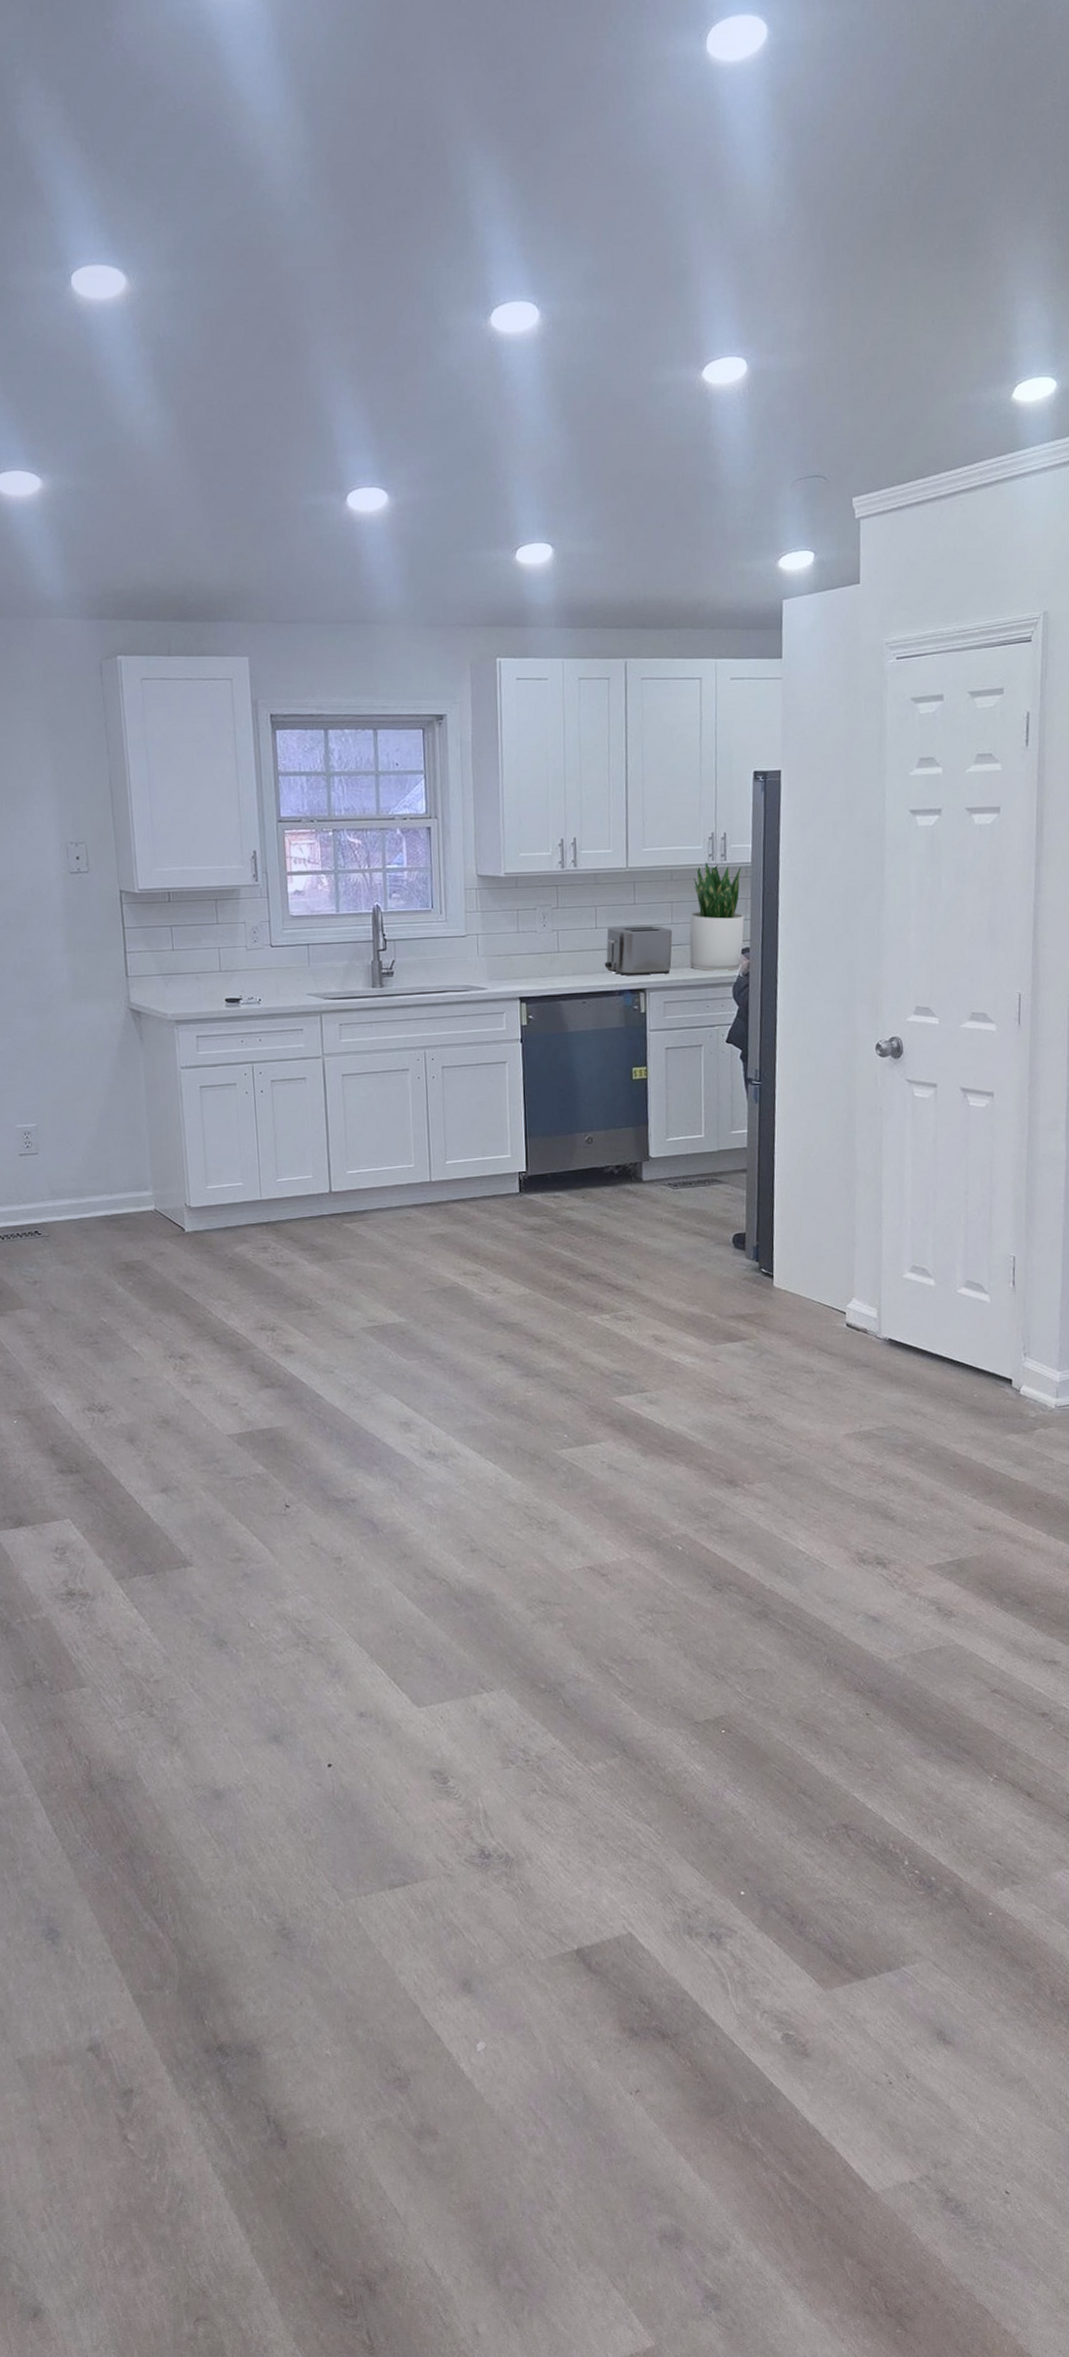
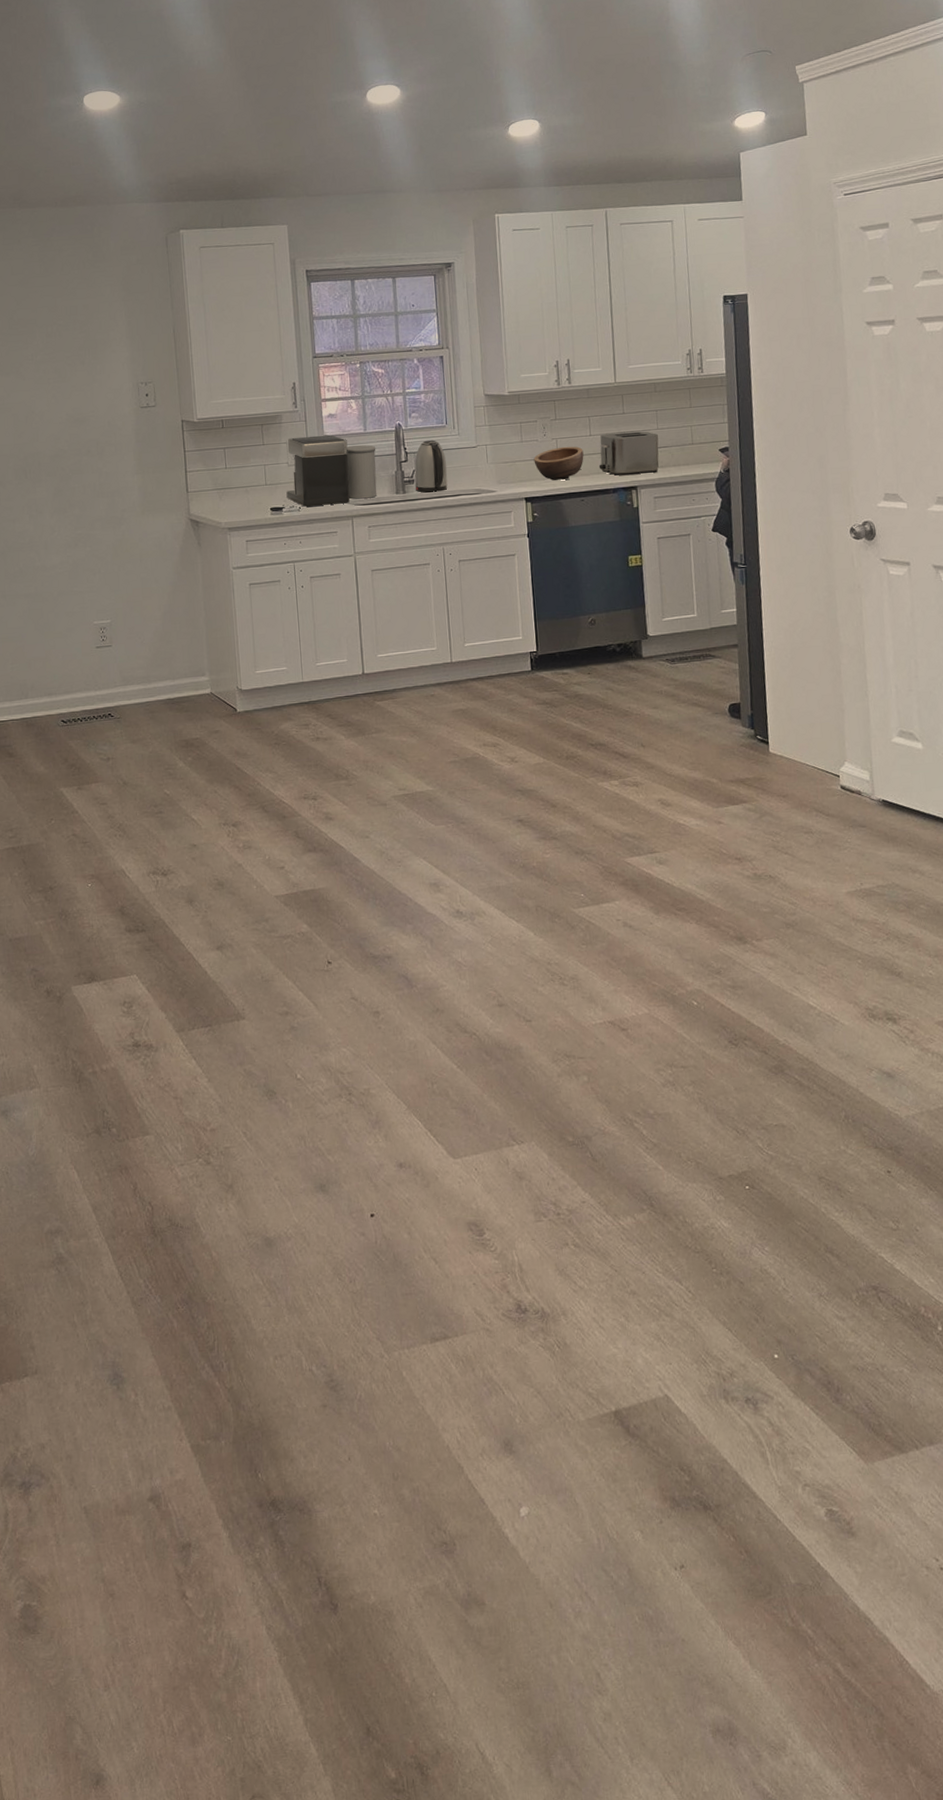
coffee maker: none [244,915,319,999] -> present [286,434,350,507]
canister: none [315,928,350,992] -> present [346,445,377,499]
kettle: none [394,926,432,987] -> present [414,440,448,493]
wooden bowl: none [531,939,588,980] -> present [533,446,584,481]
planter: present [689,863,745,972] -> none [673,375,723,470]

